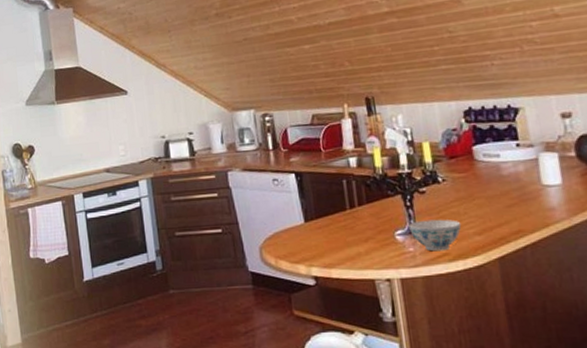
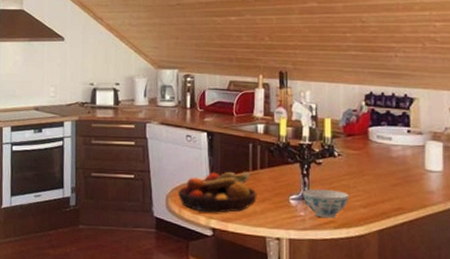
fruit bowl: none [271,211,359,261] -> present [178,171,257,213]

